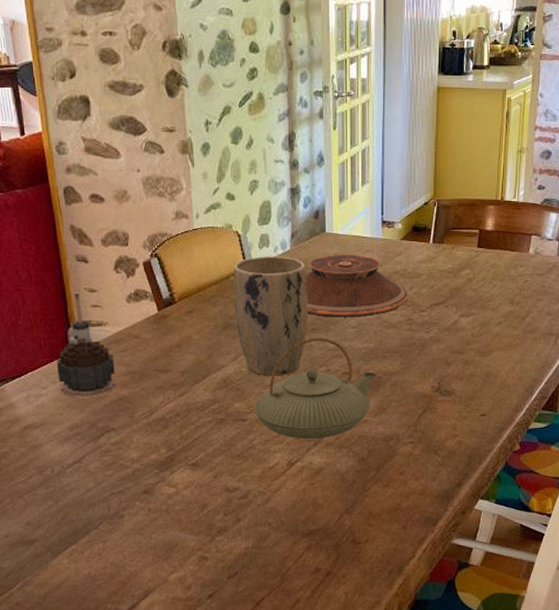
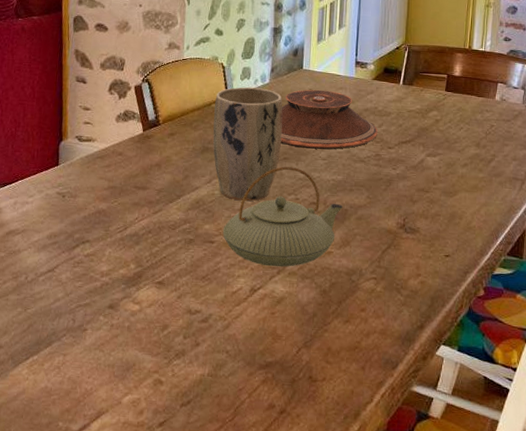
candle: present [57,292,117,399] -> none [44,109,98,209]

